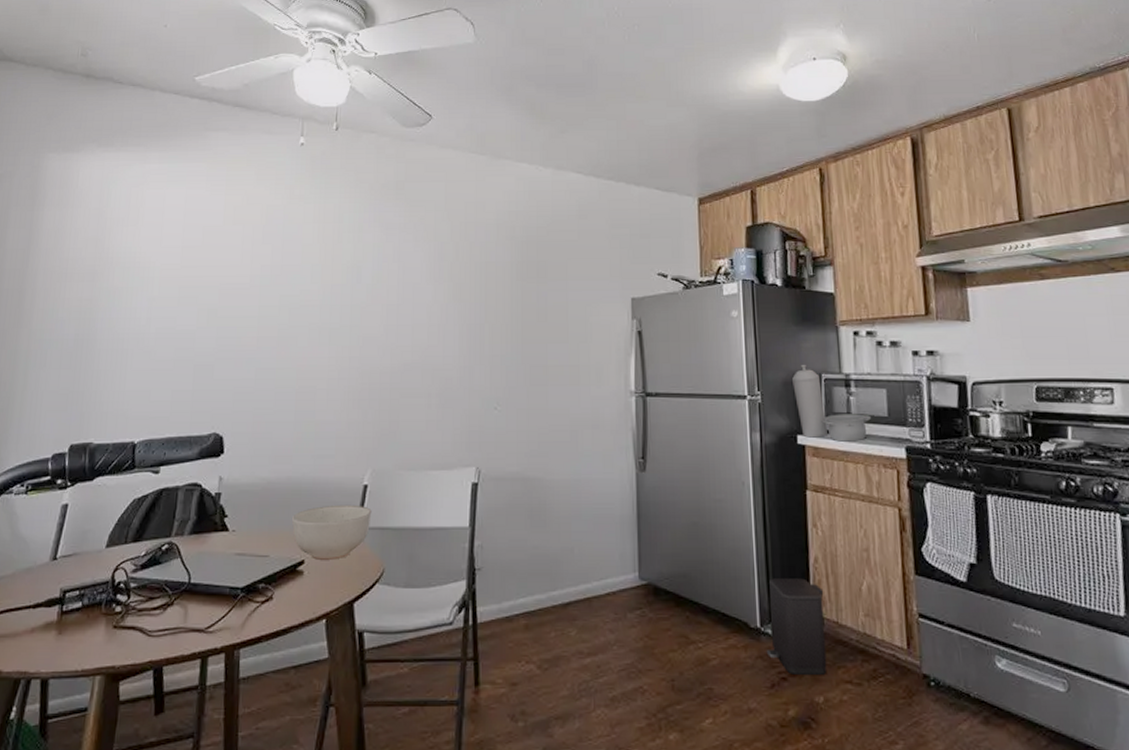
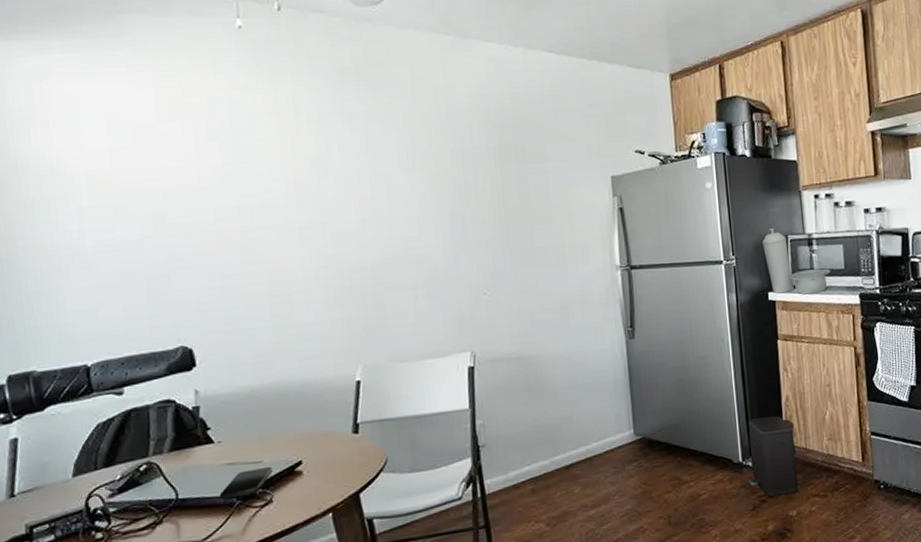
smartphone: none [226,563,277,590] -> present [219,467,273,500]
bowl: present [292,504,372,560] -> none [283,401,368,459]

